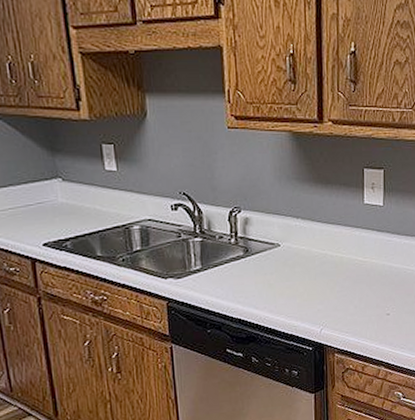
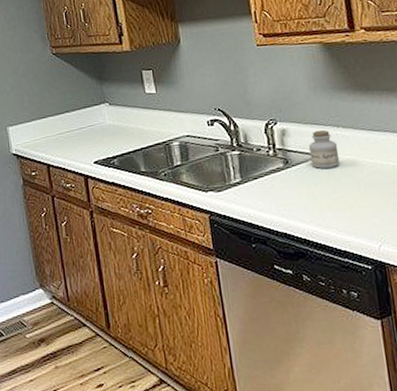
jar: none [268,220,296,258] -> present [308,129,340,169]

